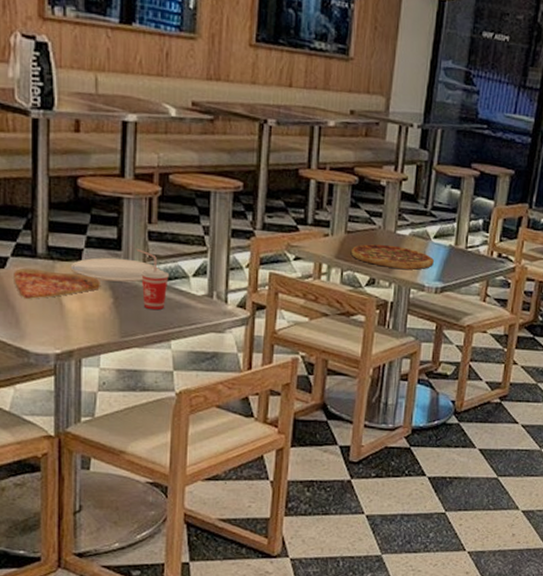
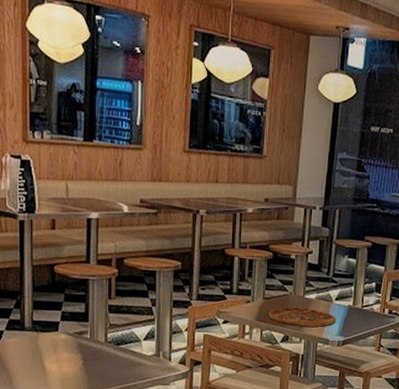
pizza slice: present [14,267,100,299] -> none [7,339,73,363]
plate: present [70,257,161,282] -> none [50,328,119,347]
beverage cup: present [136,249,169,310] -> none [99,320,125,369]

